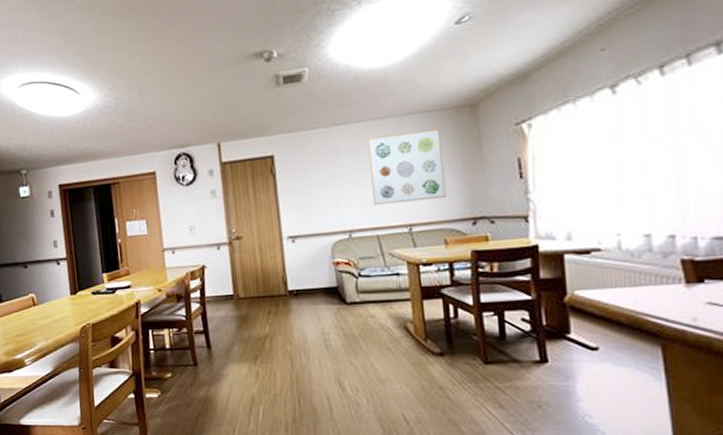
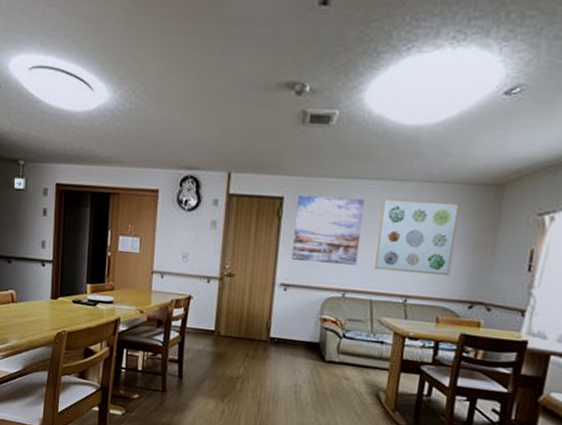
wall art: none [287,142,357,212] -> present [292,195,364,265]

